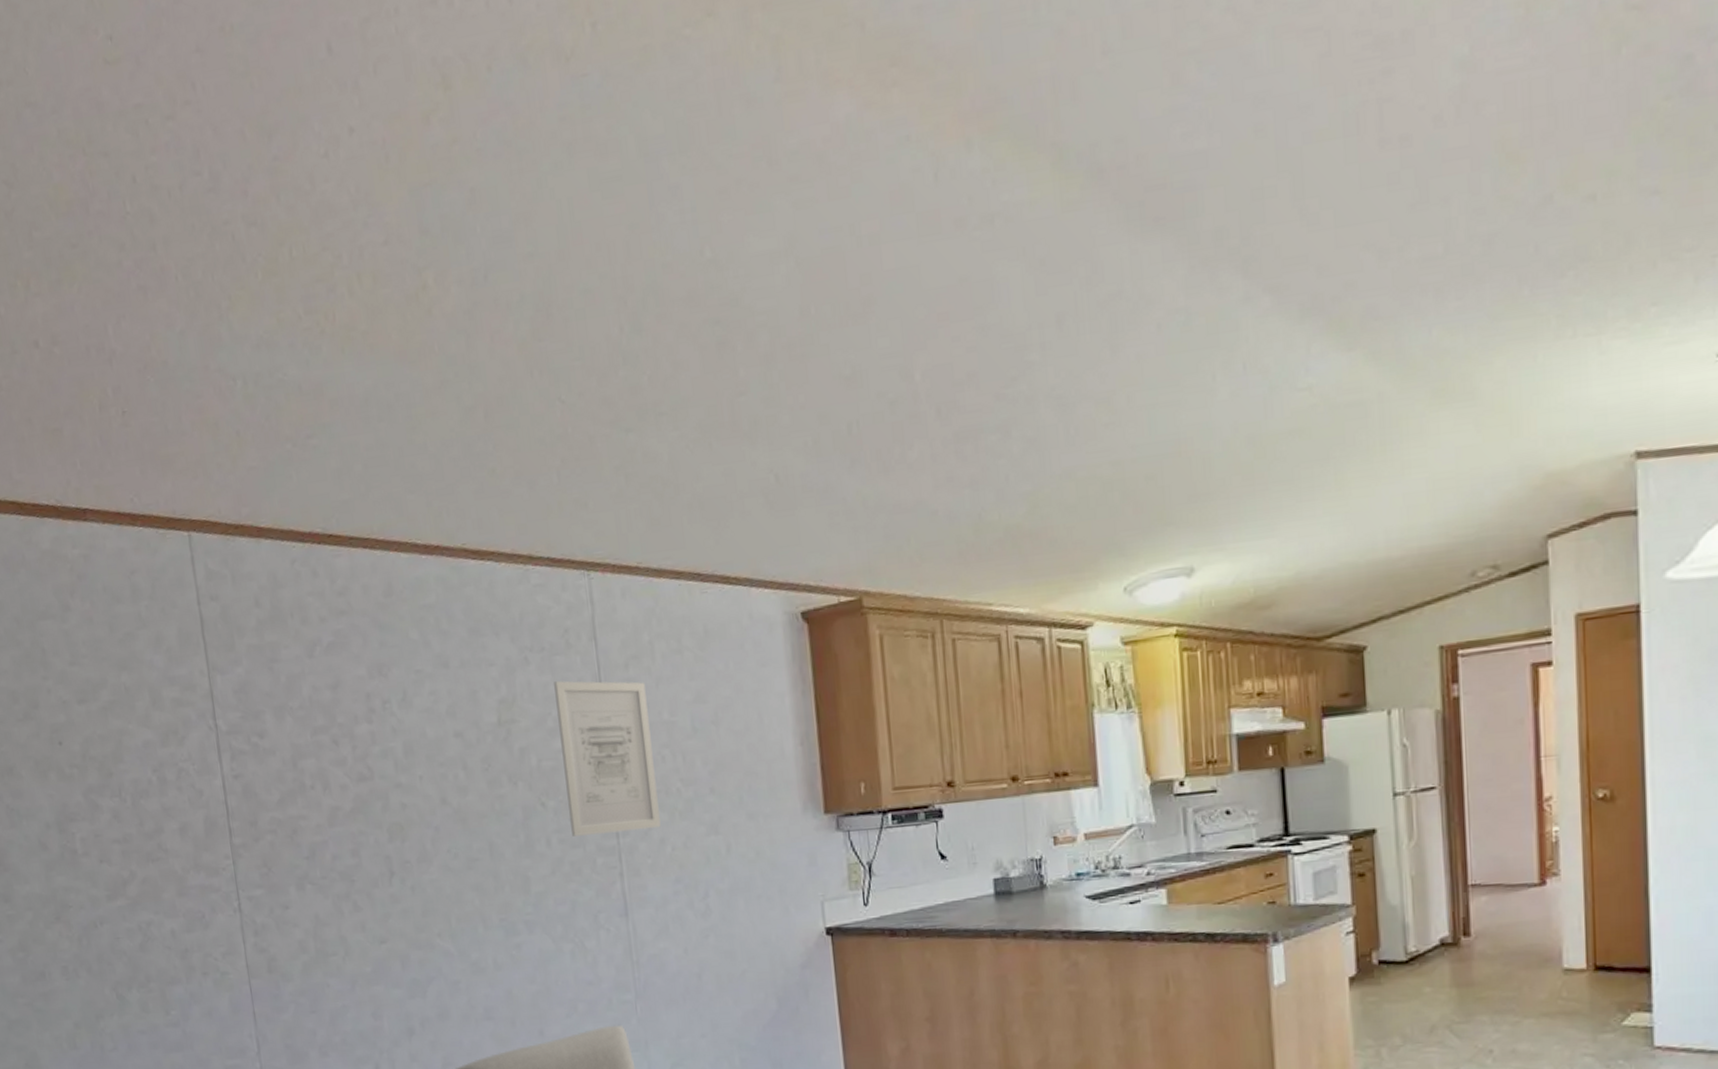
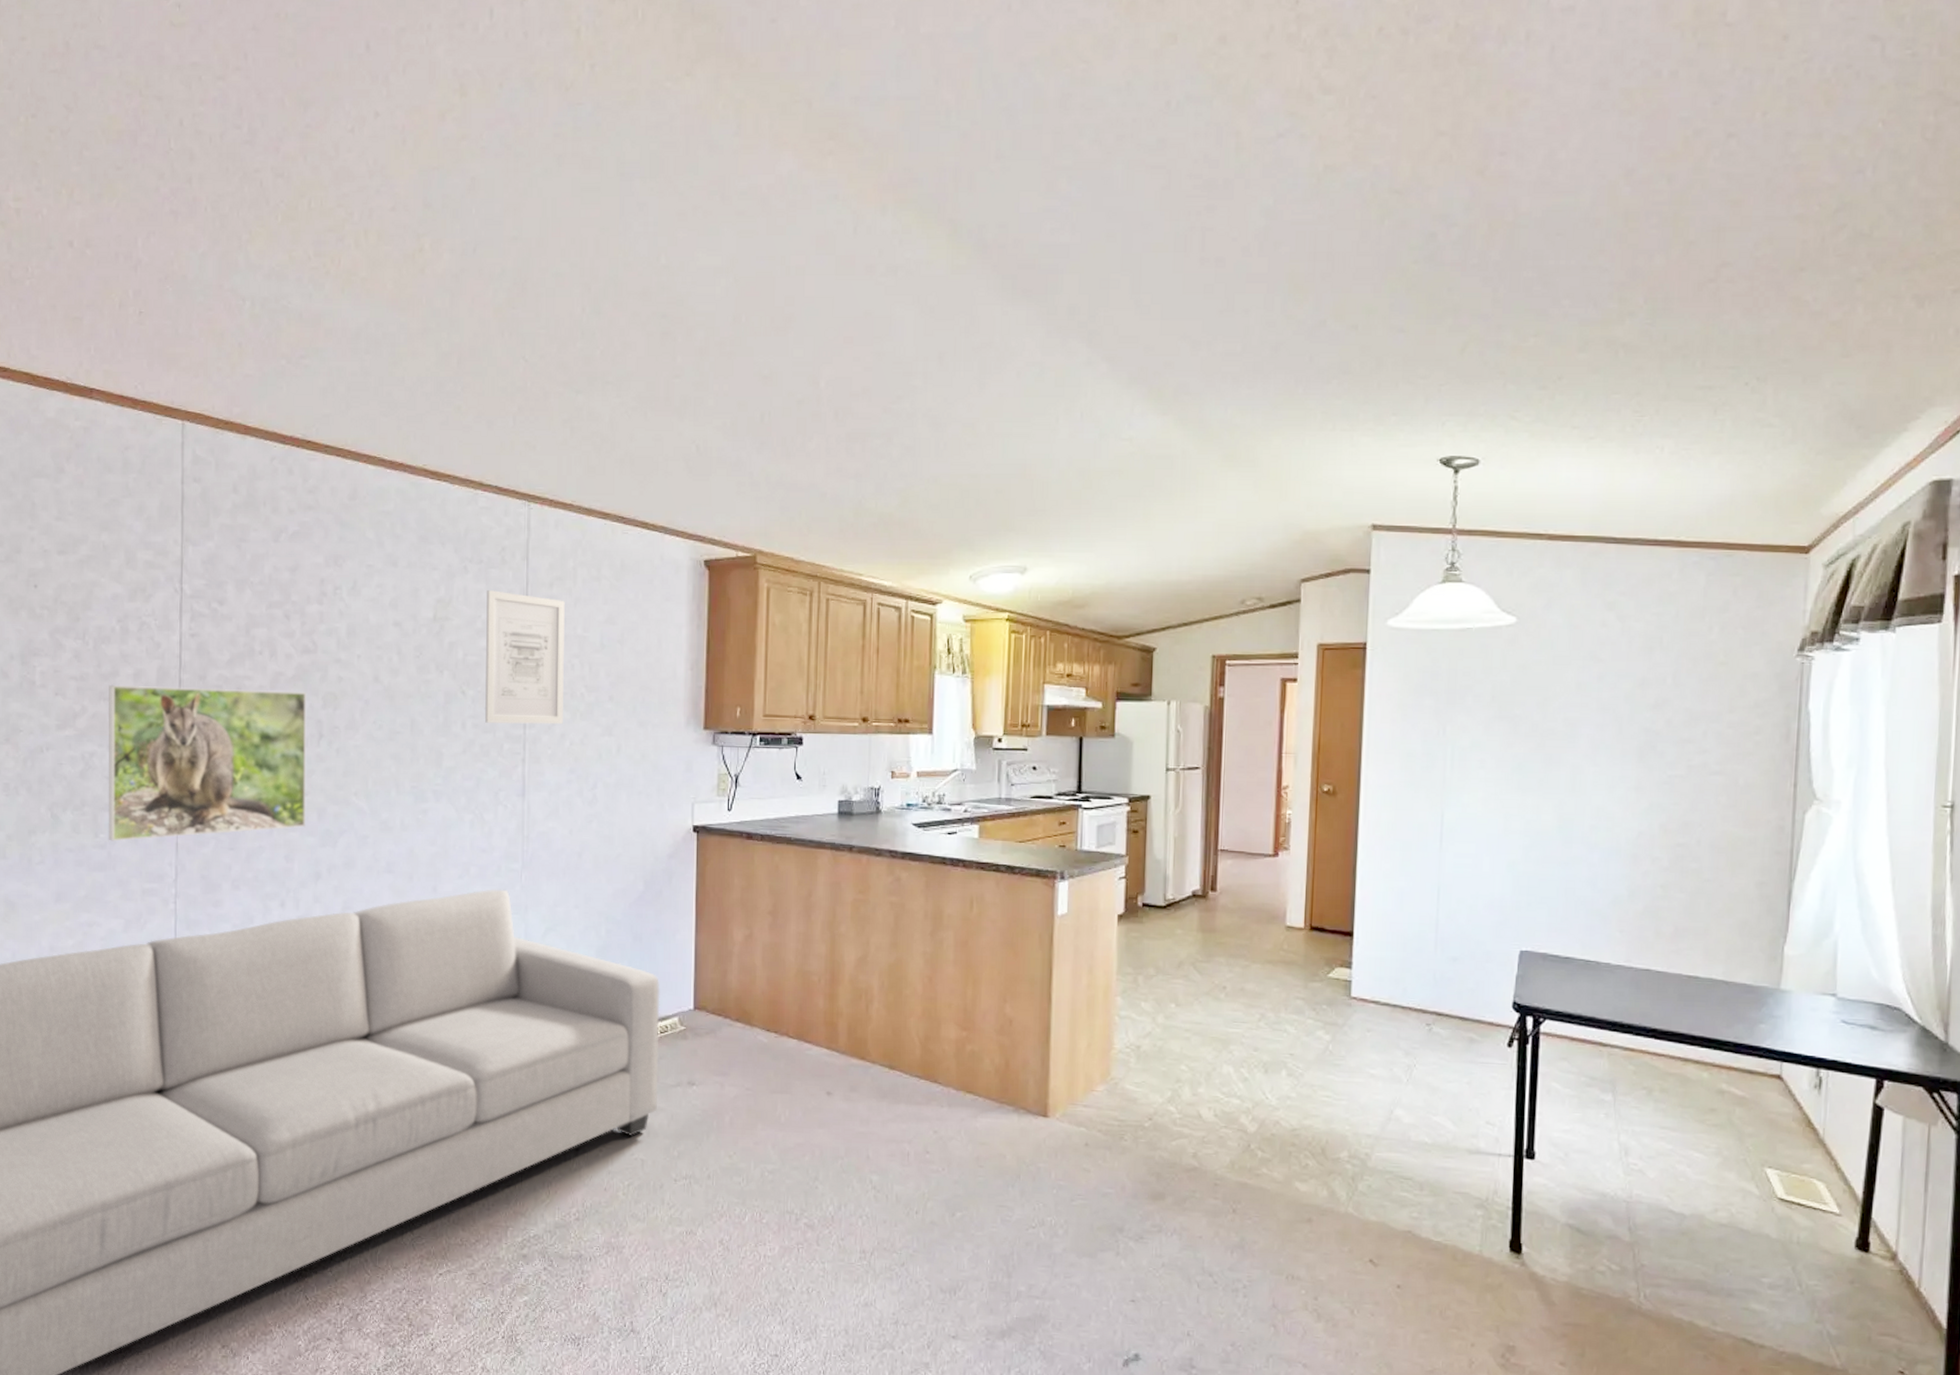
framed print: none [155,825,389,1018] -> present [108,685,307,841]

